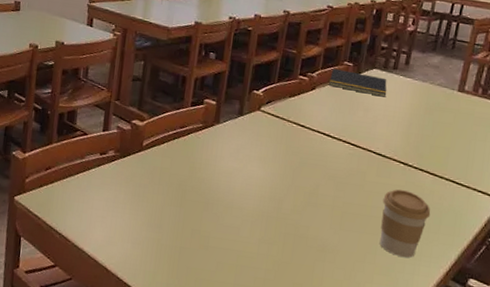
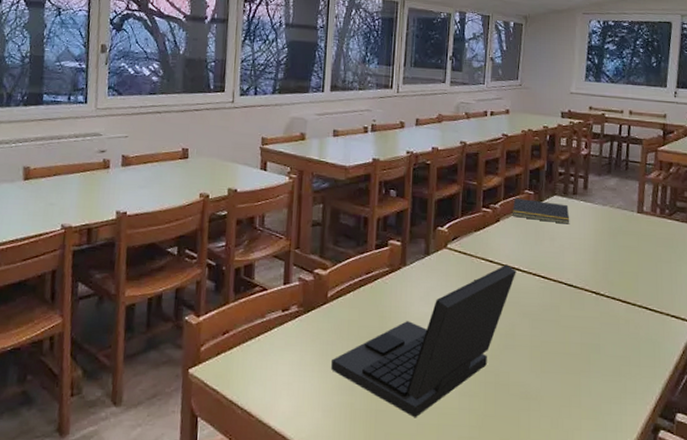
laptop: none [142,130,327,258] -> present [331,264,516,418]
coffee cup: present [379,189,431,258] -> none [580,322,629,396]

